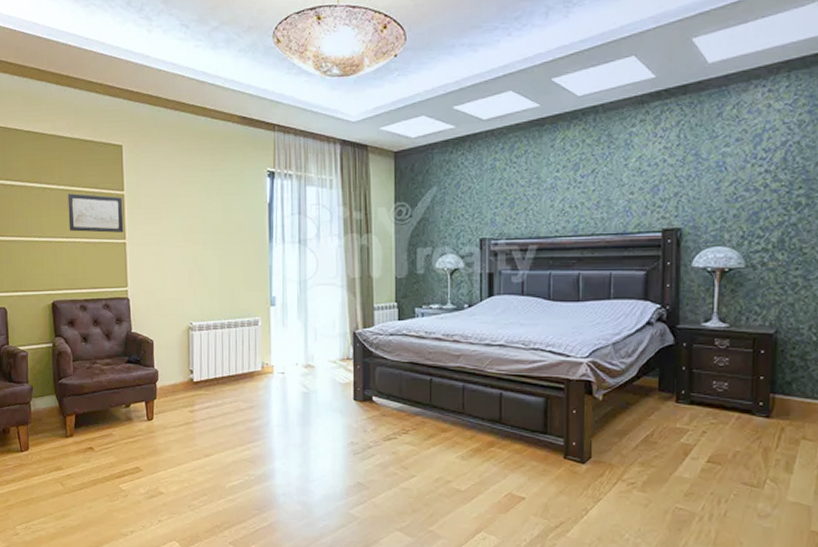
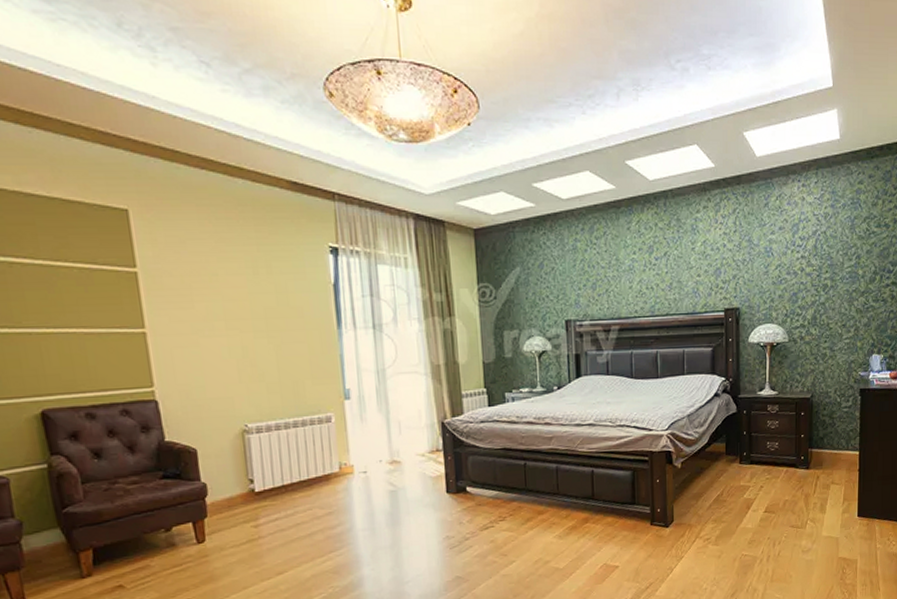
wall art: present [67,193,124,233] -> none [49,270,142,321]

